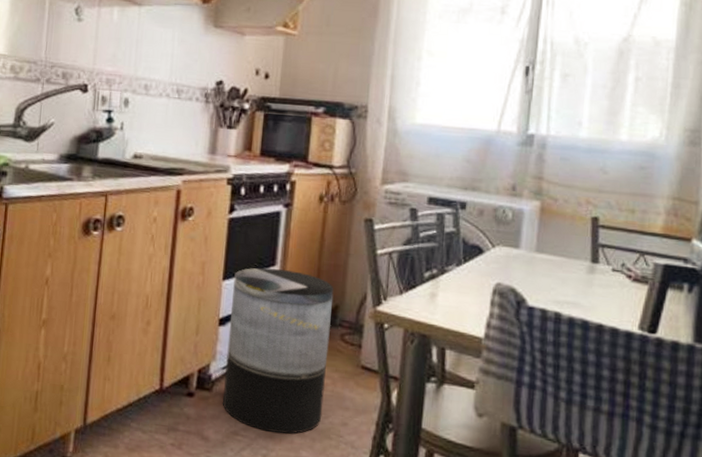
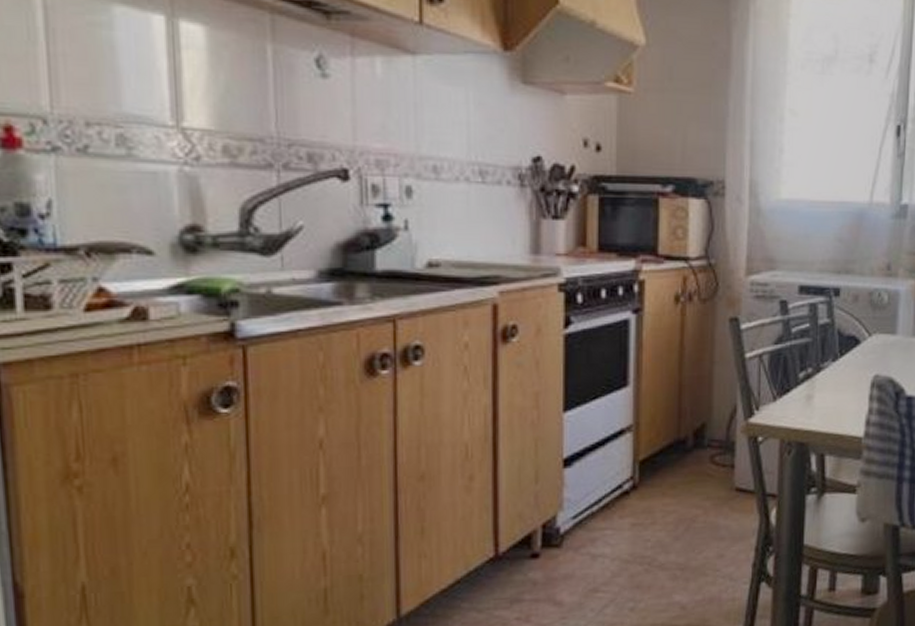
trash can: present [222,267,334,434] -> none [575,389,699,581]

